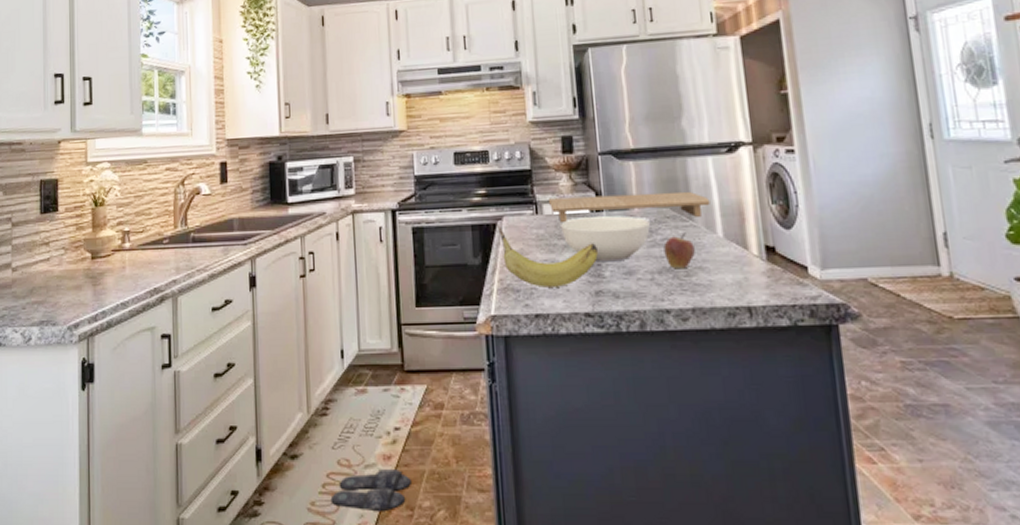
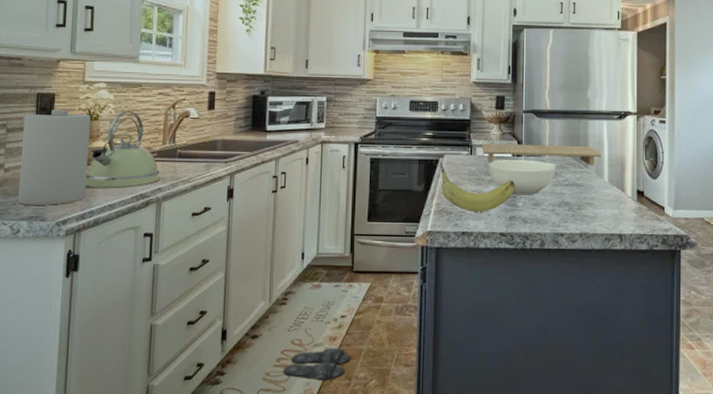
paper towel holder: none [28,197,97,309] -> present [18,110,92,206]
kettle: none [94,191,175,285] -> present [84,110,161,189]
fruit: present [663,232,695,269] -> none [564,176,586,204]

